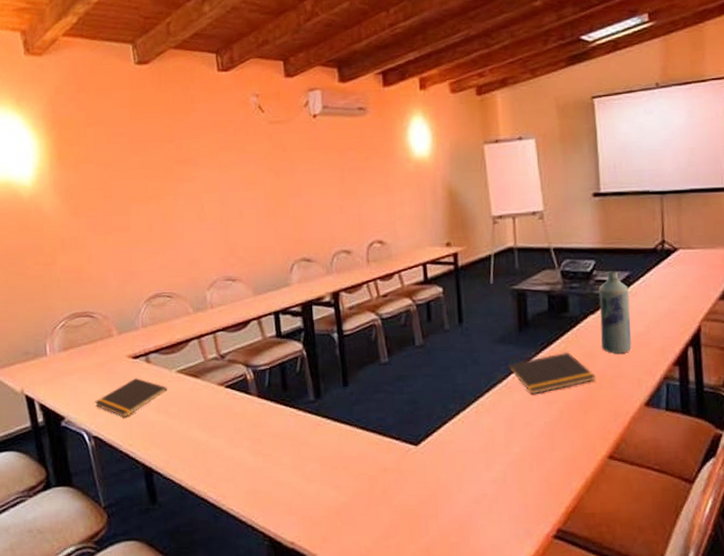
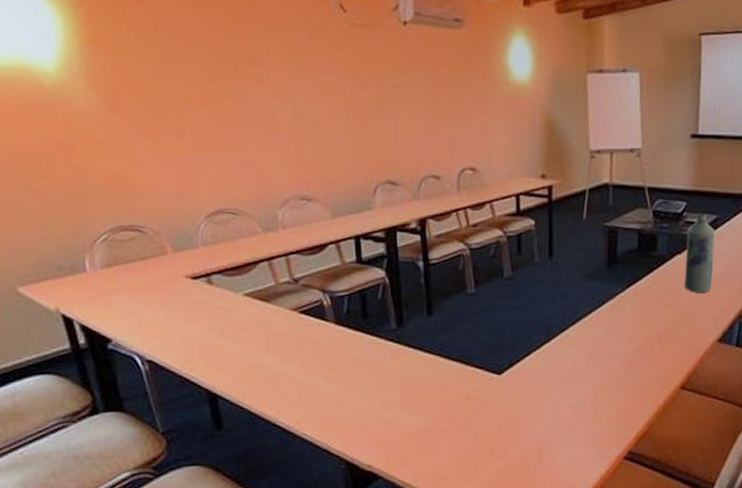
notepad: present [94,378,167,418] -> none [147,300,233,342]
notepad: present [508,351,596,395] -> none [594,289,677,329]

